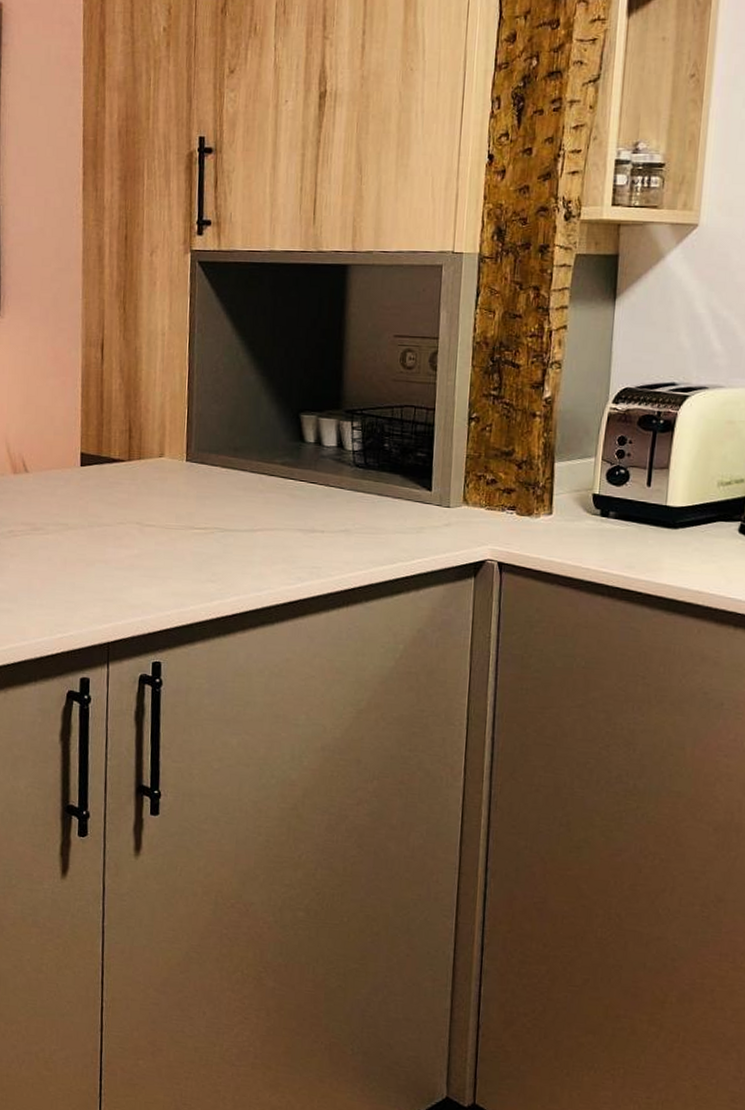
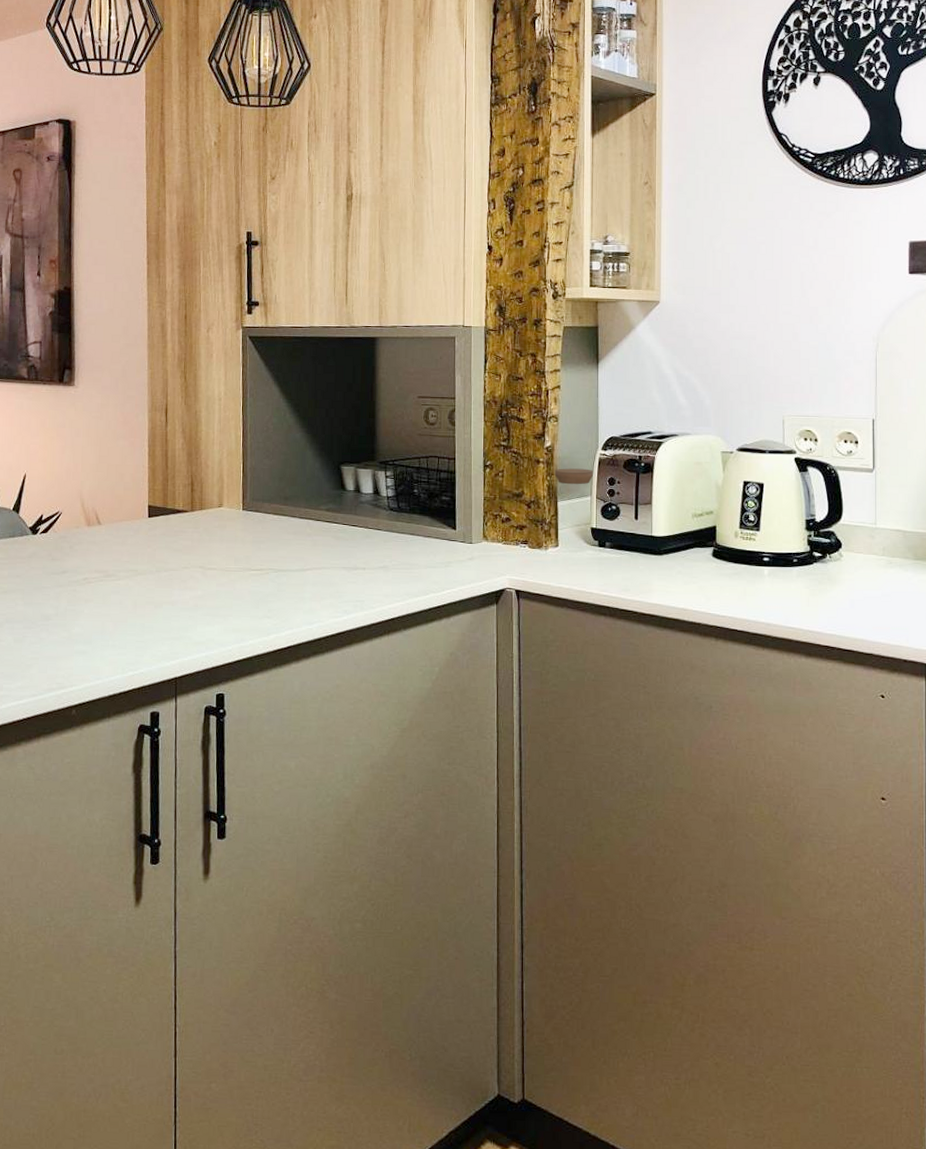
jar: none [536,423,600,522] -> present [545,468,593,554]

